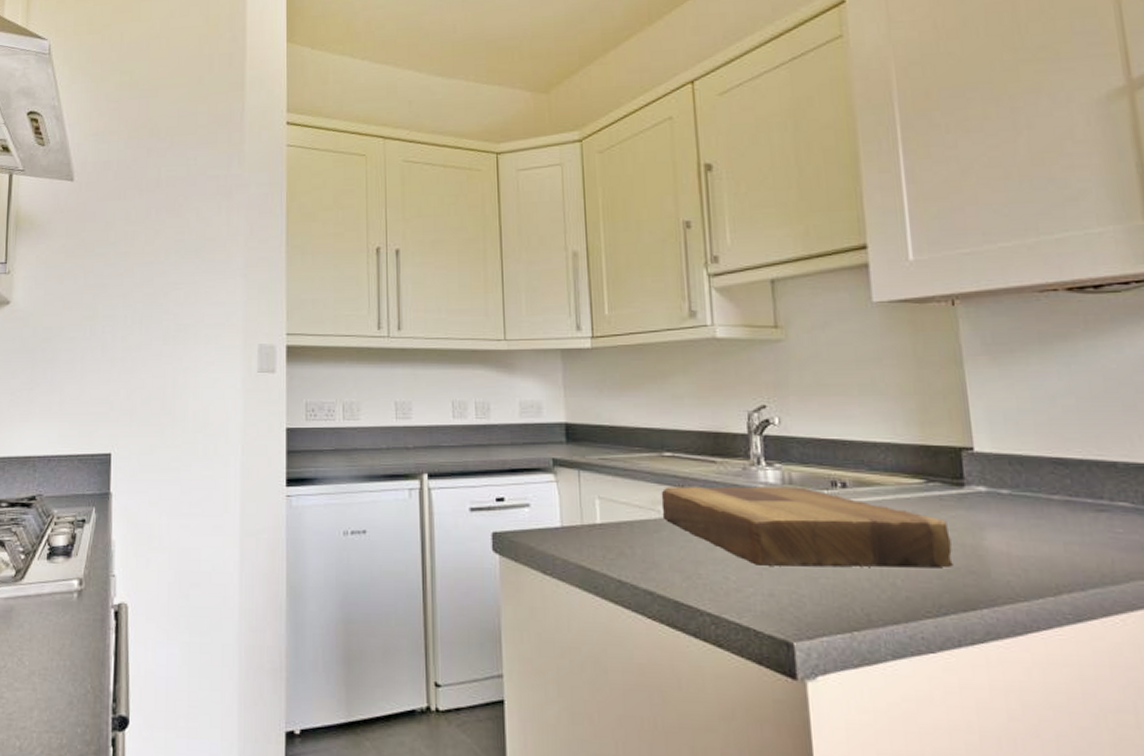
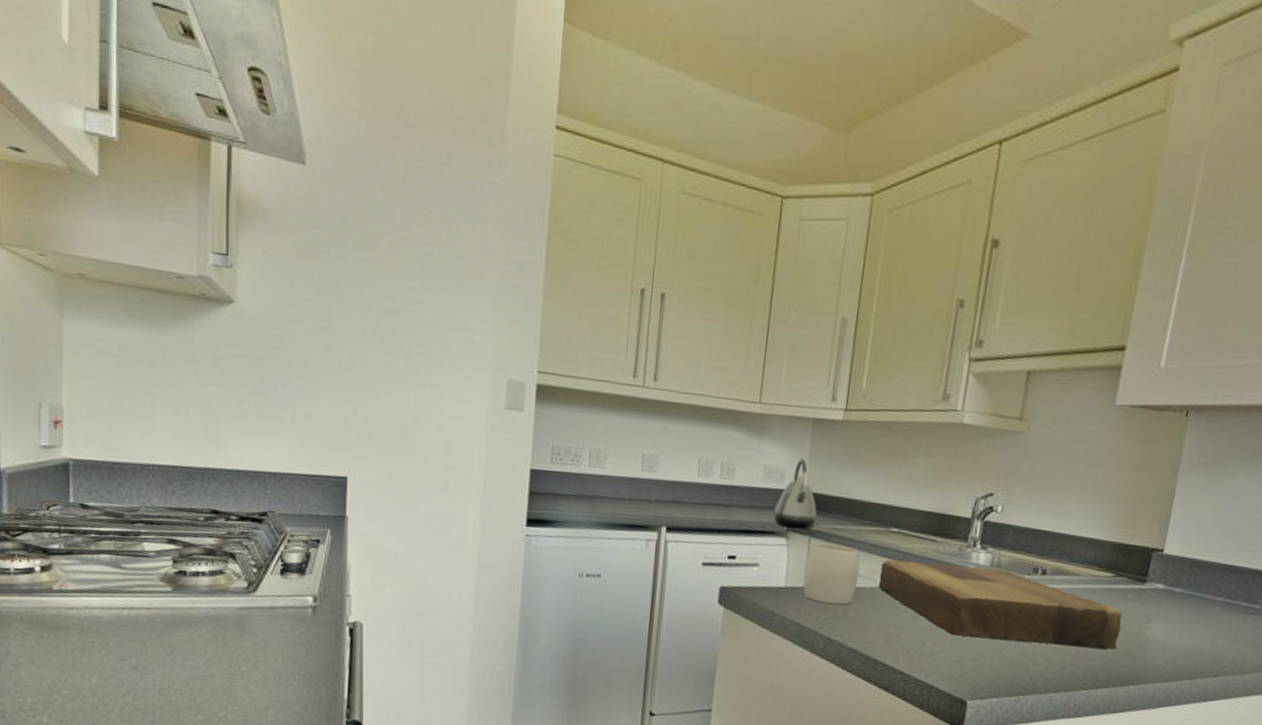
kettle: none [535,390,583,463] -> present [772,458,818,529]
mug: none [577,475,640,541] -> present [802,542,860,605]

